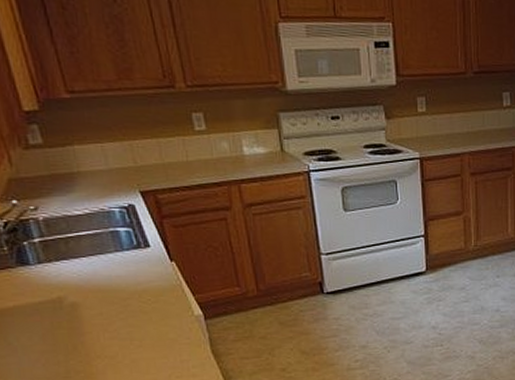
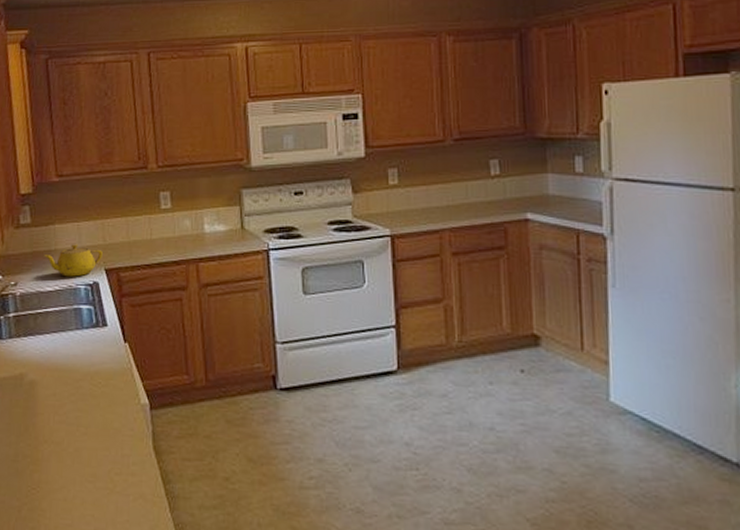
teapot: none [65,166,135,200] -> present [43,244,103,277]

